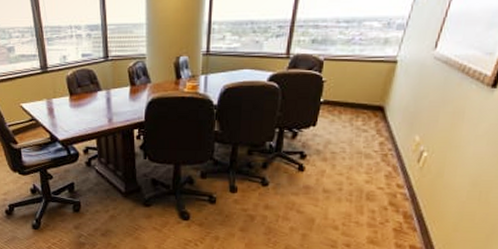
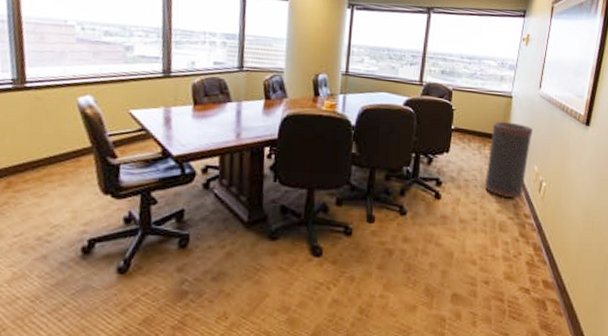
trash can: none [353,90,418,170] -> present [484,121,532,199]

